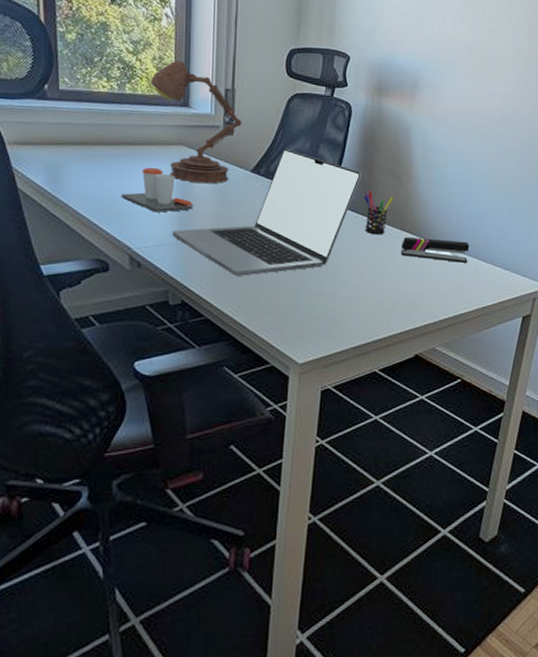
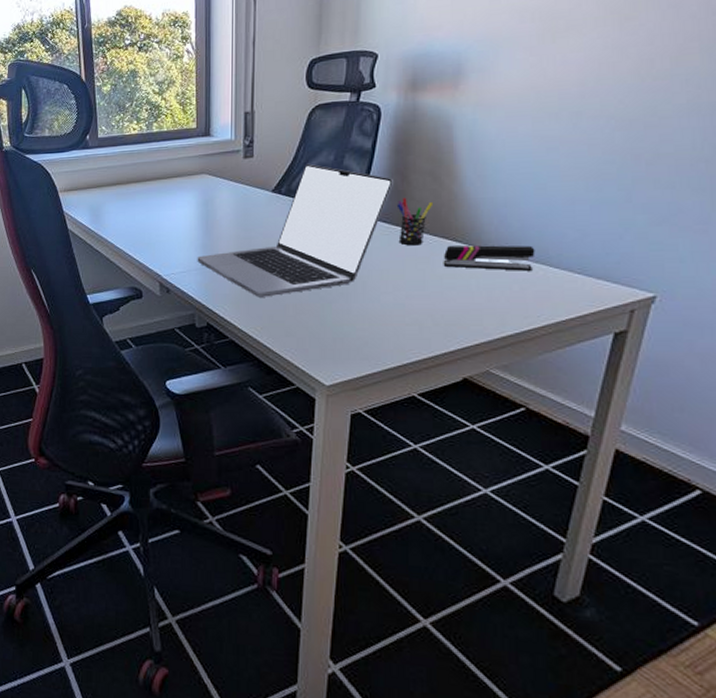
cup: present [120,167,193,213] -> none [150,198,216,240]
desk lamp: present [150,60,242,184] -> none [174,92,262,209]

